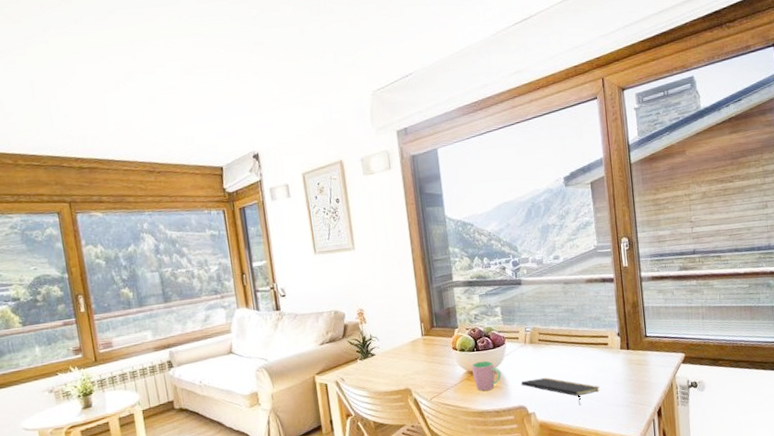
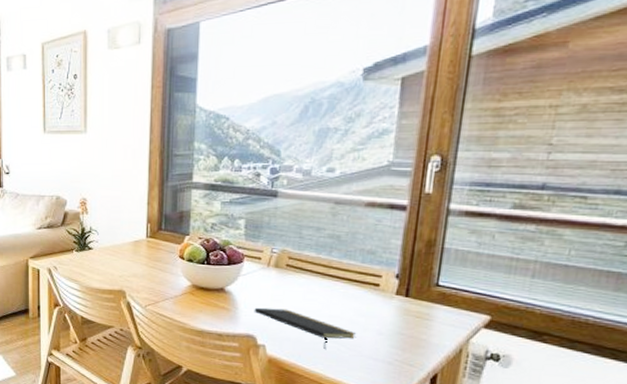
cup: present [472,360,502,391] -> none [198,276,232,310]

